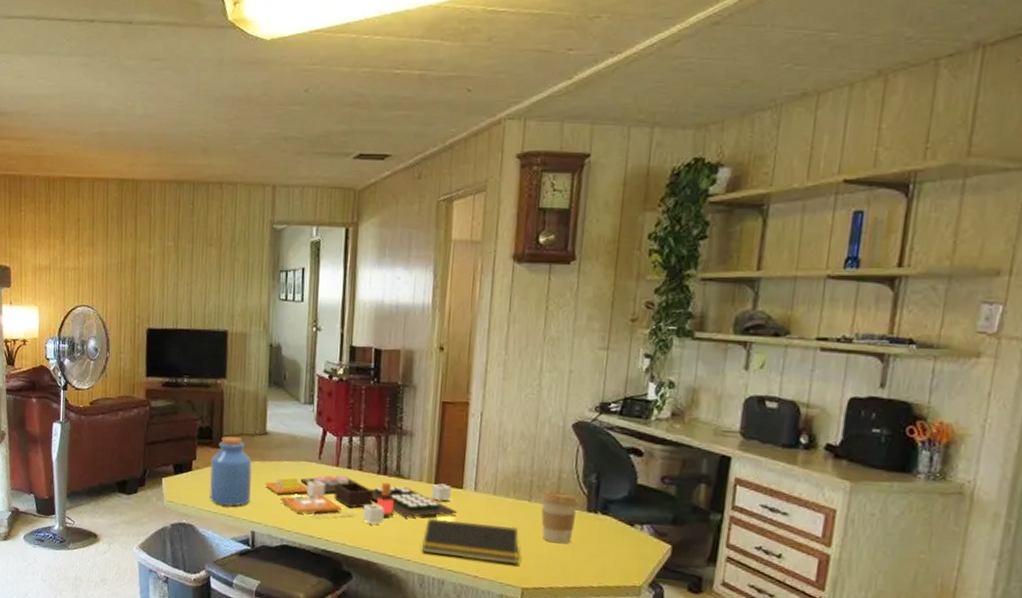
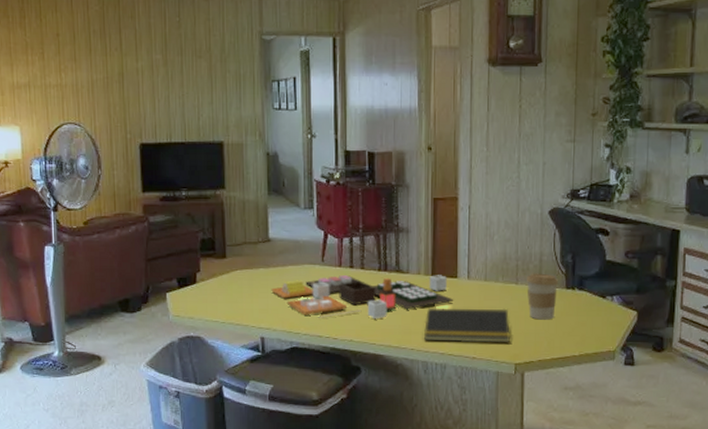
jar: present [209,436,253,507] -> none [215,245,258,316]

